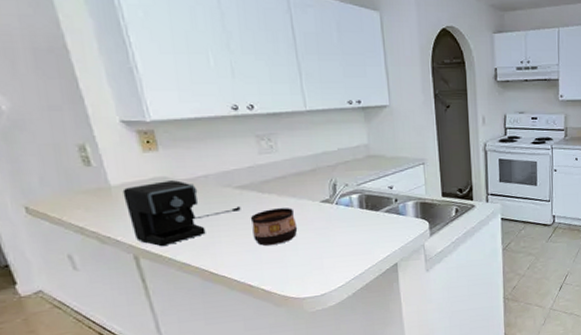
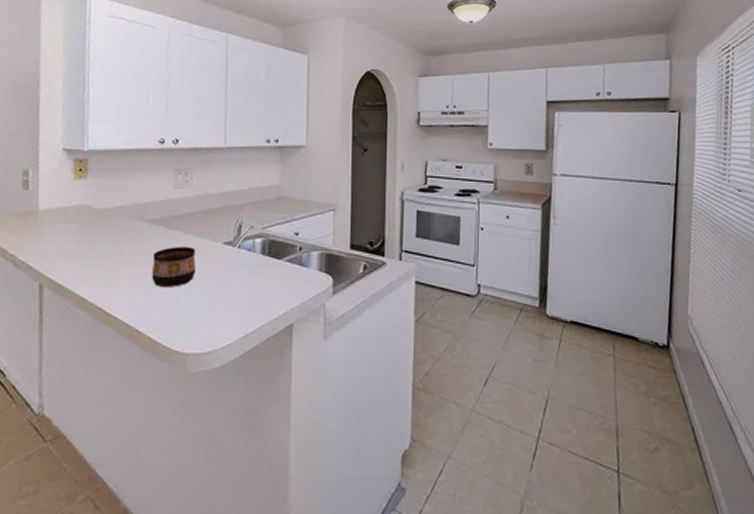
coffee maker: present [122,180,241,247] -> none [45,209,146,278]

